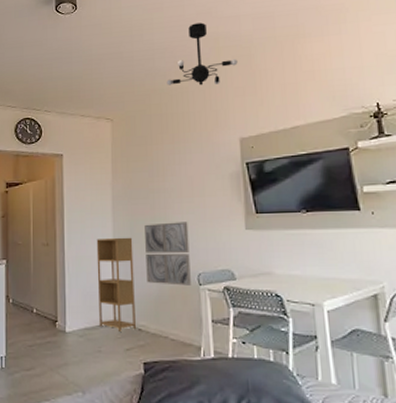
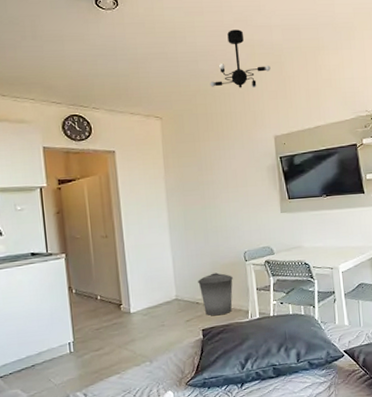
shelving unit: present [96,237,136,331] -> none [153,225,194,307]
trash can: none [142,296,183,348] -> present [198,272,233,316]
wall art: present [145,221,191,286] -> none [197,209,239,264]

